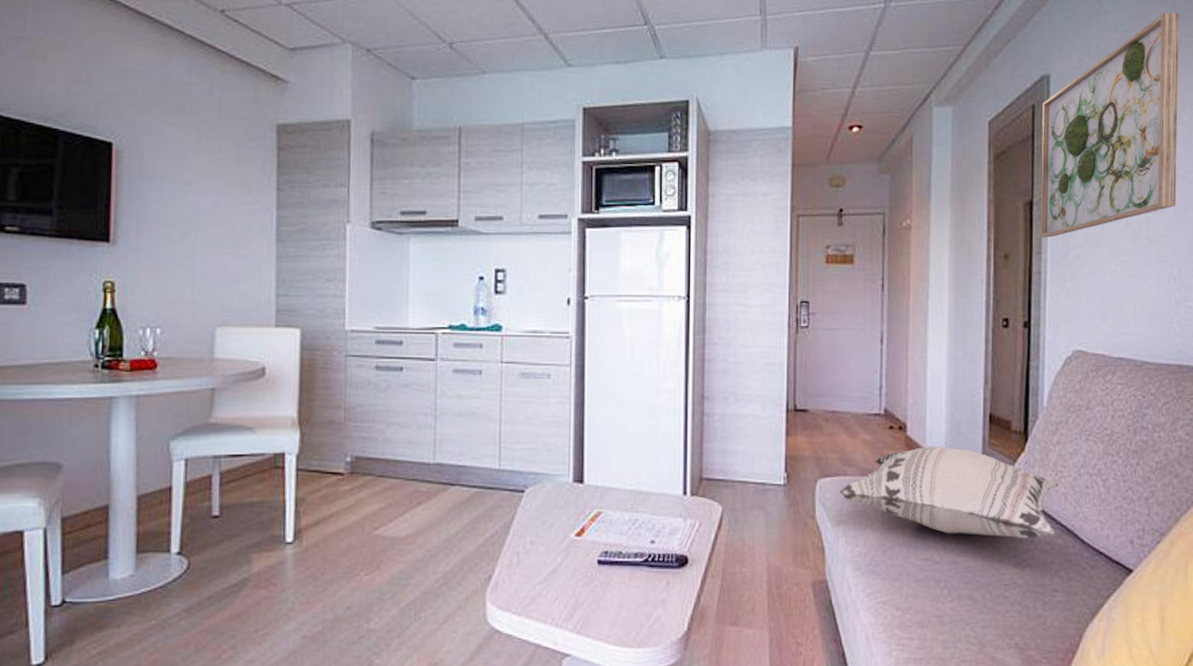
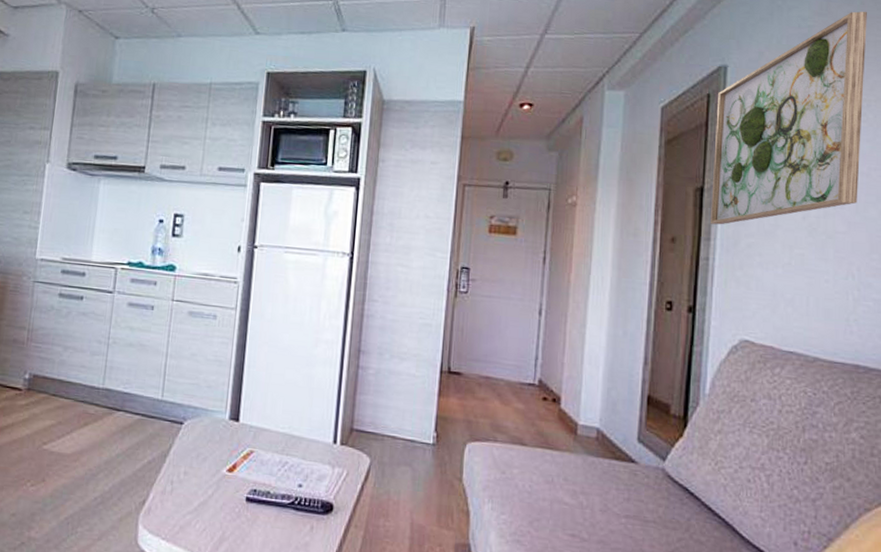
decorative pillow: present [839,446,1058,539] -> none [487,421,718,527]

